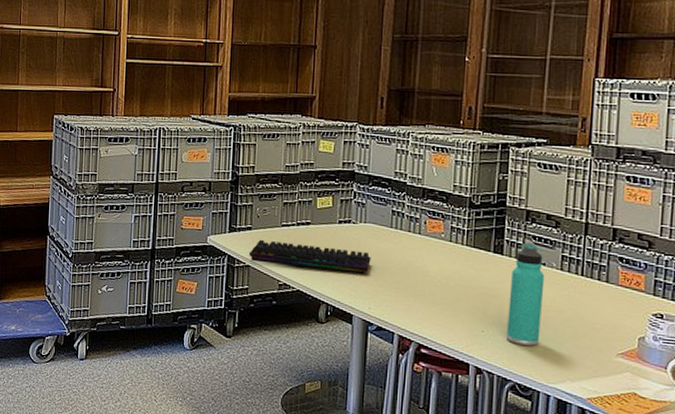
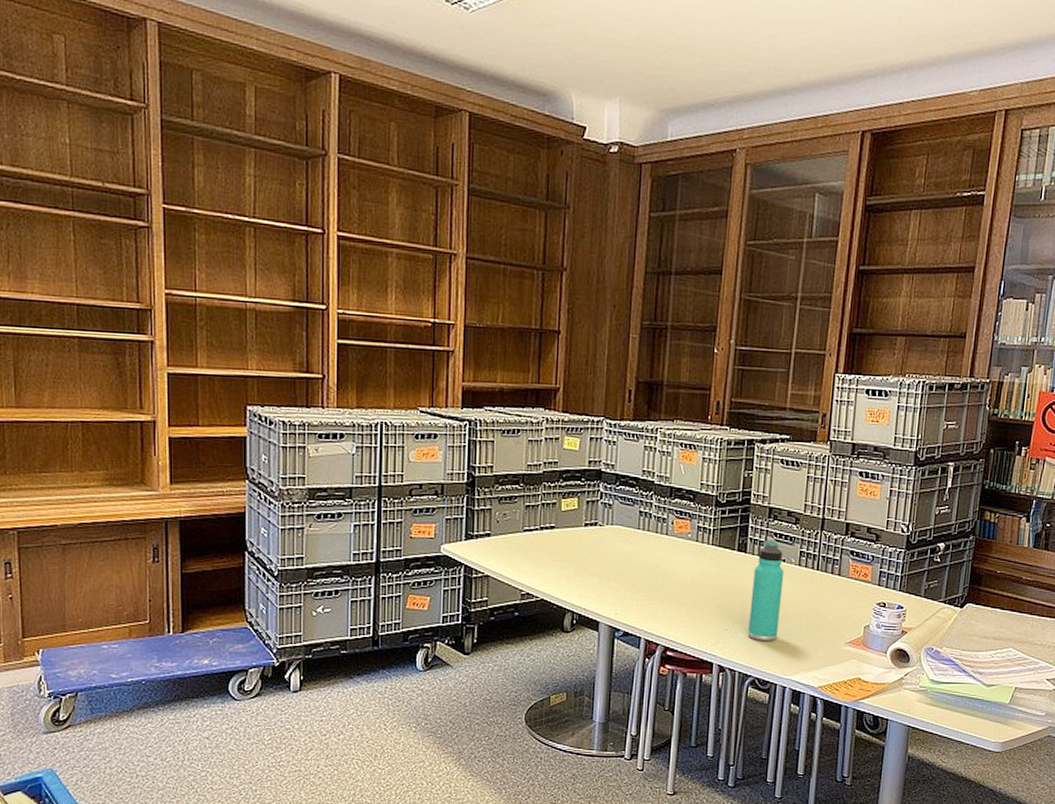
keyboard: present [248,239,371,276] -> none [487,546,618,580]

